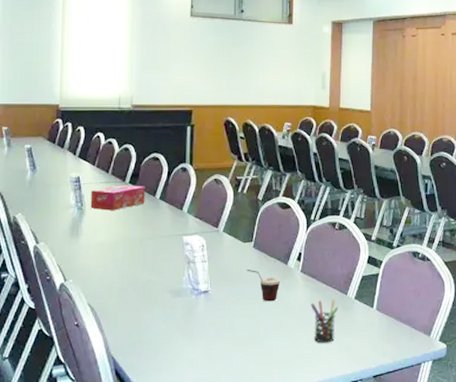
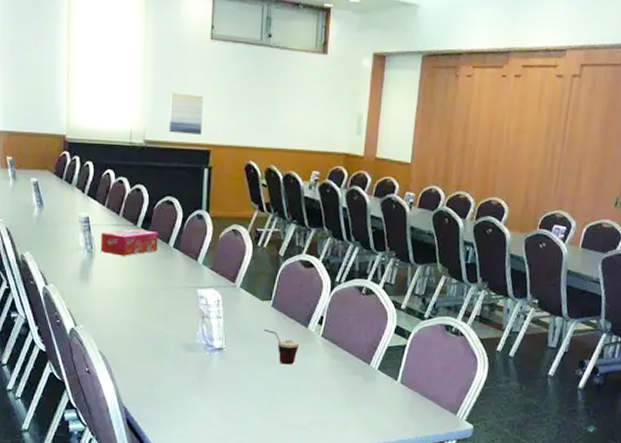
wall art: none [154,62,186,97] -> present [169,92,204,135]
pen holder: present [310,299,339,343] -> none [330,367,360,412]

